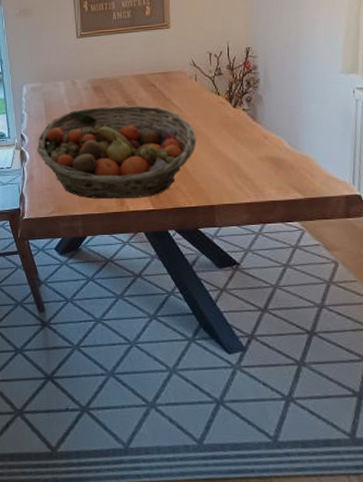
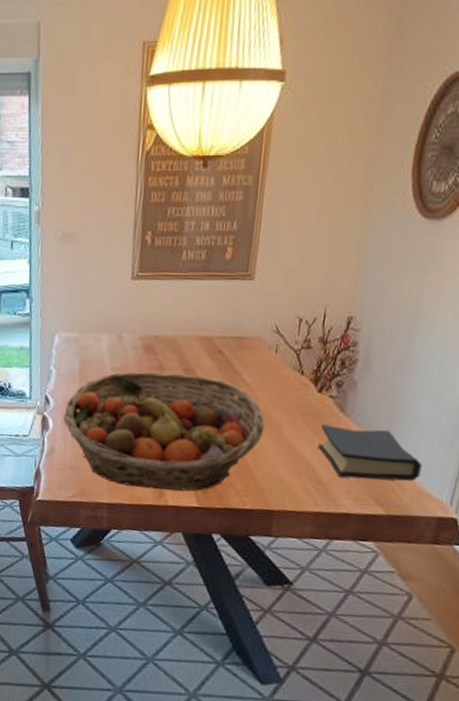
hardback book: none [240,130,325,172] -> present [318,424,422,482]

